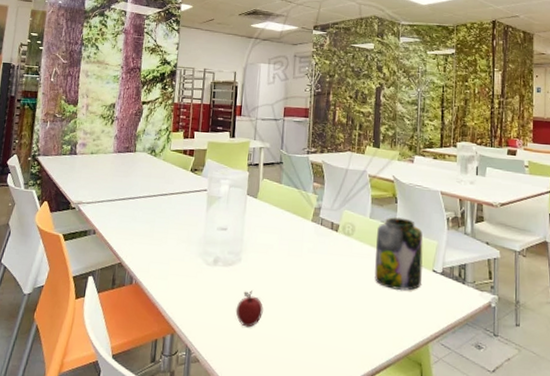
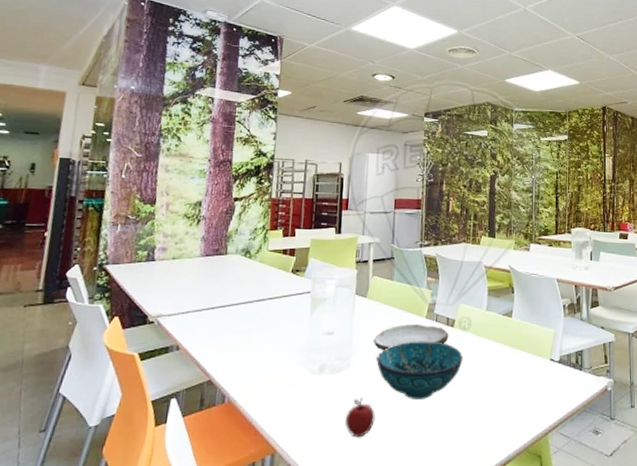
plate: none [262,225,333,249] -> present [373,324,449,351]
decorative bowl: none [265,242,347,298] -> present [376,341,464,399]
jar: present [375,217,423,291] -> none [492,308,541,382]

